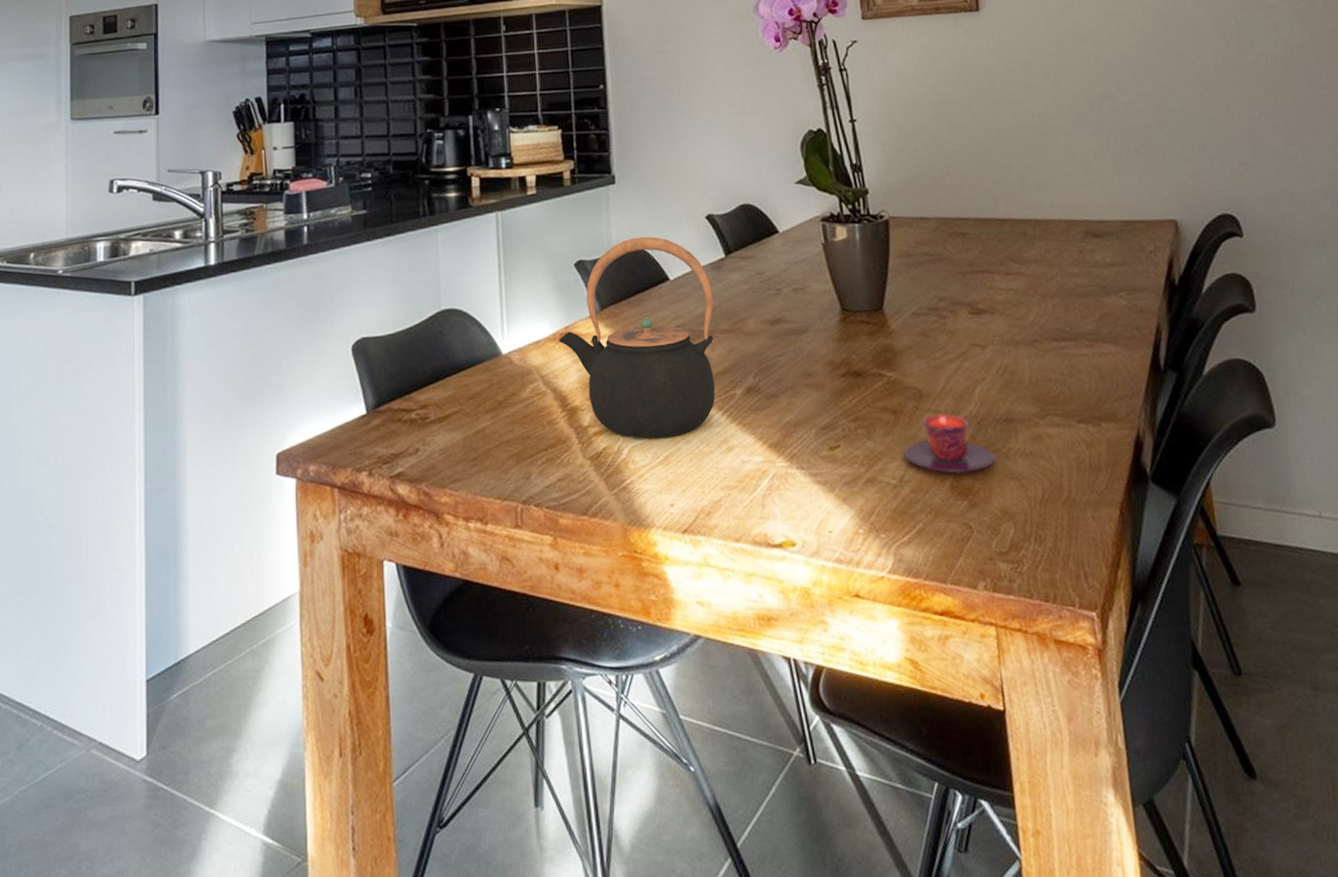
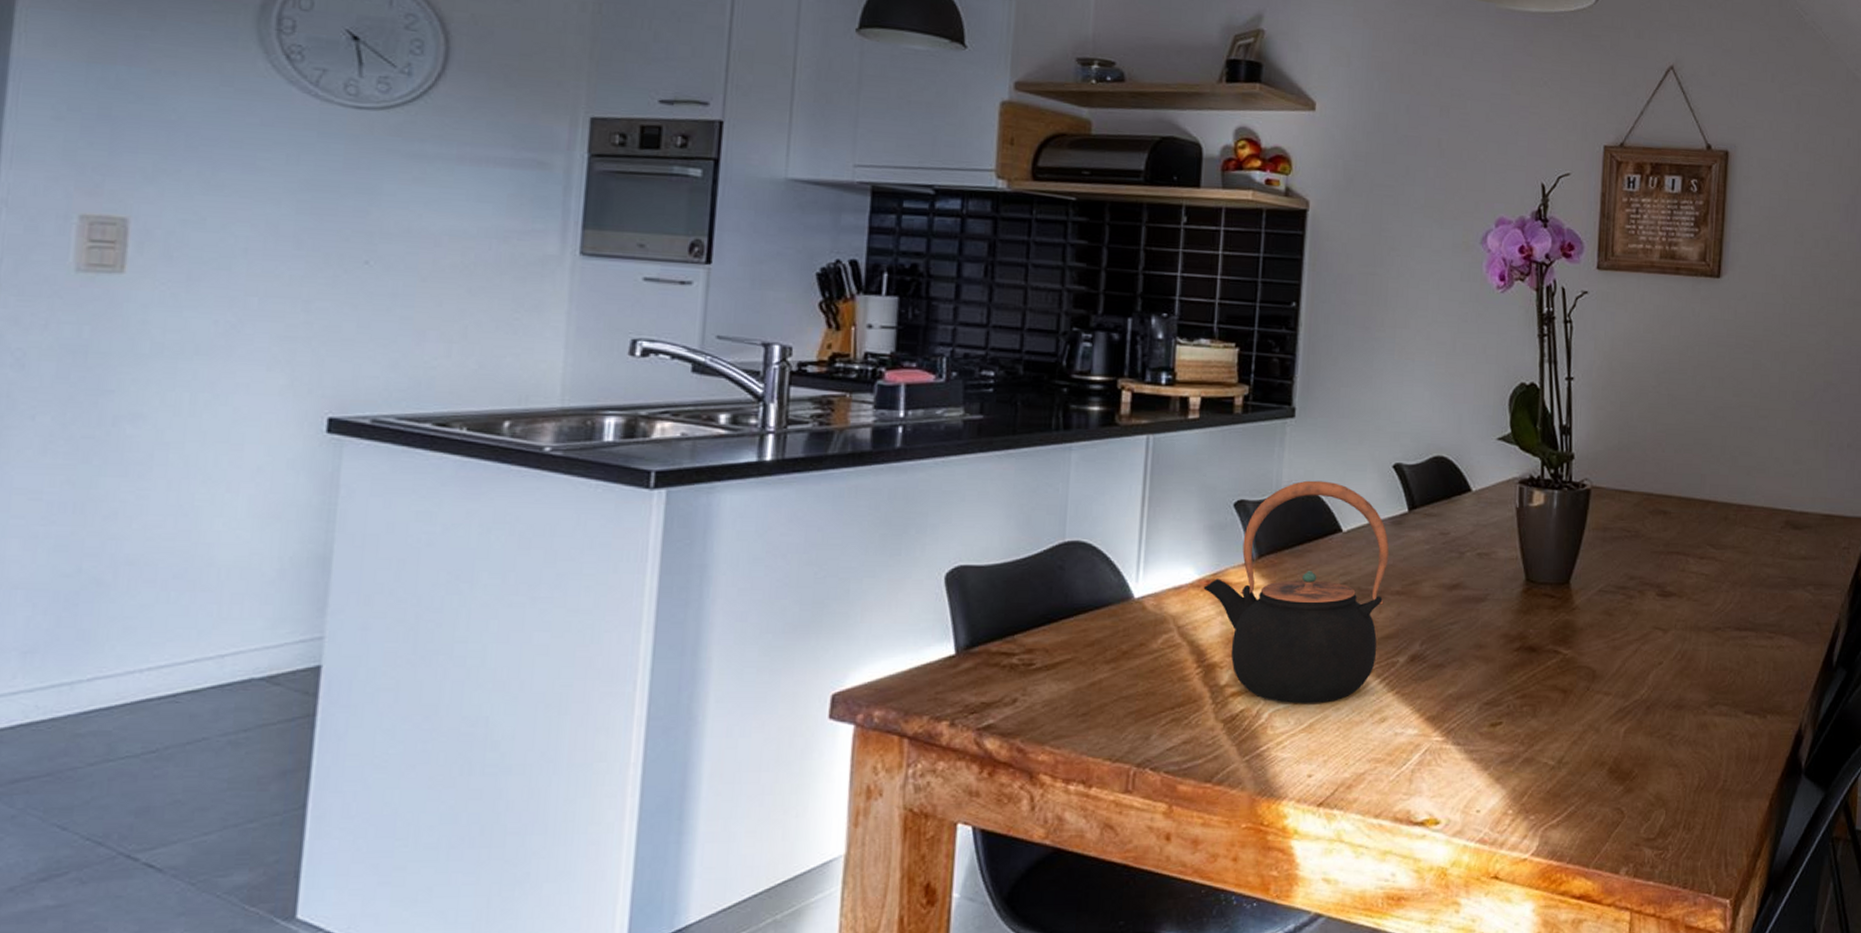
teacup: present [903,414,995,473] -> none [1566,697,1658,757]

